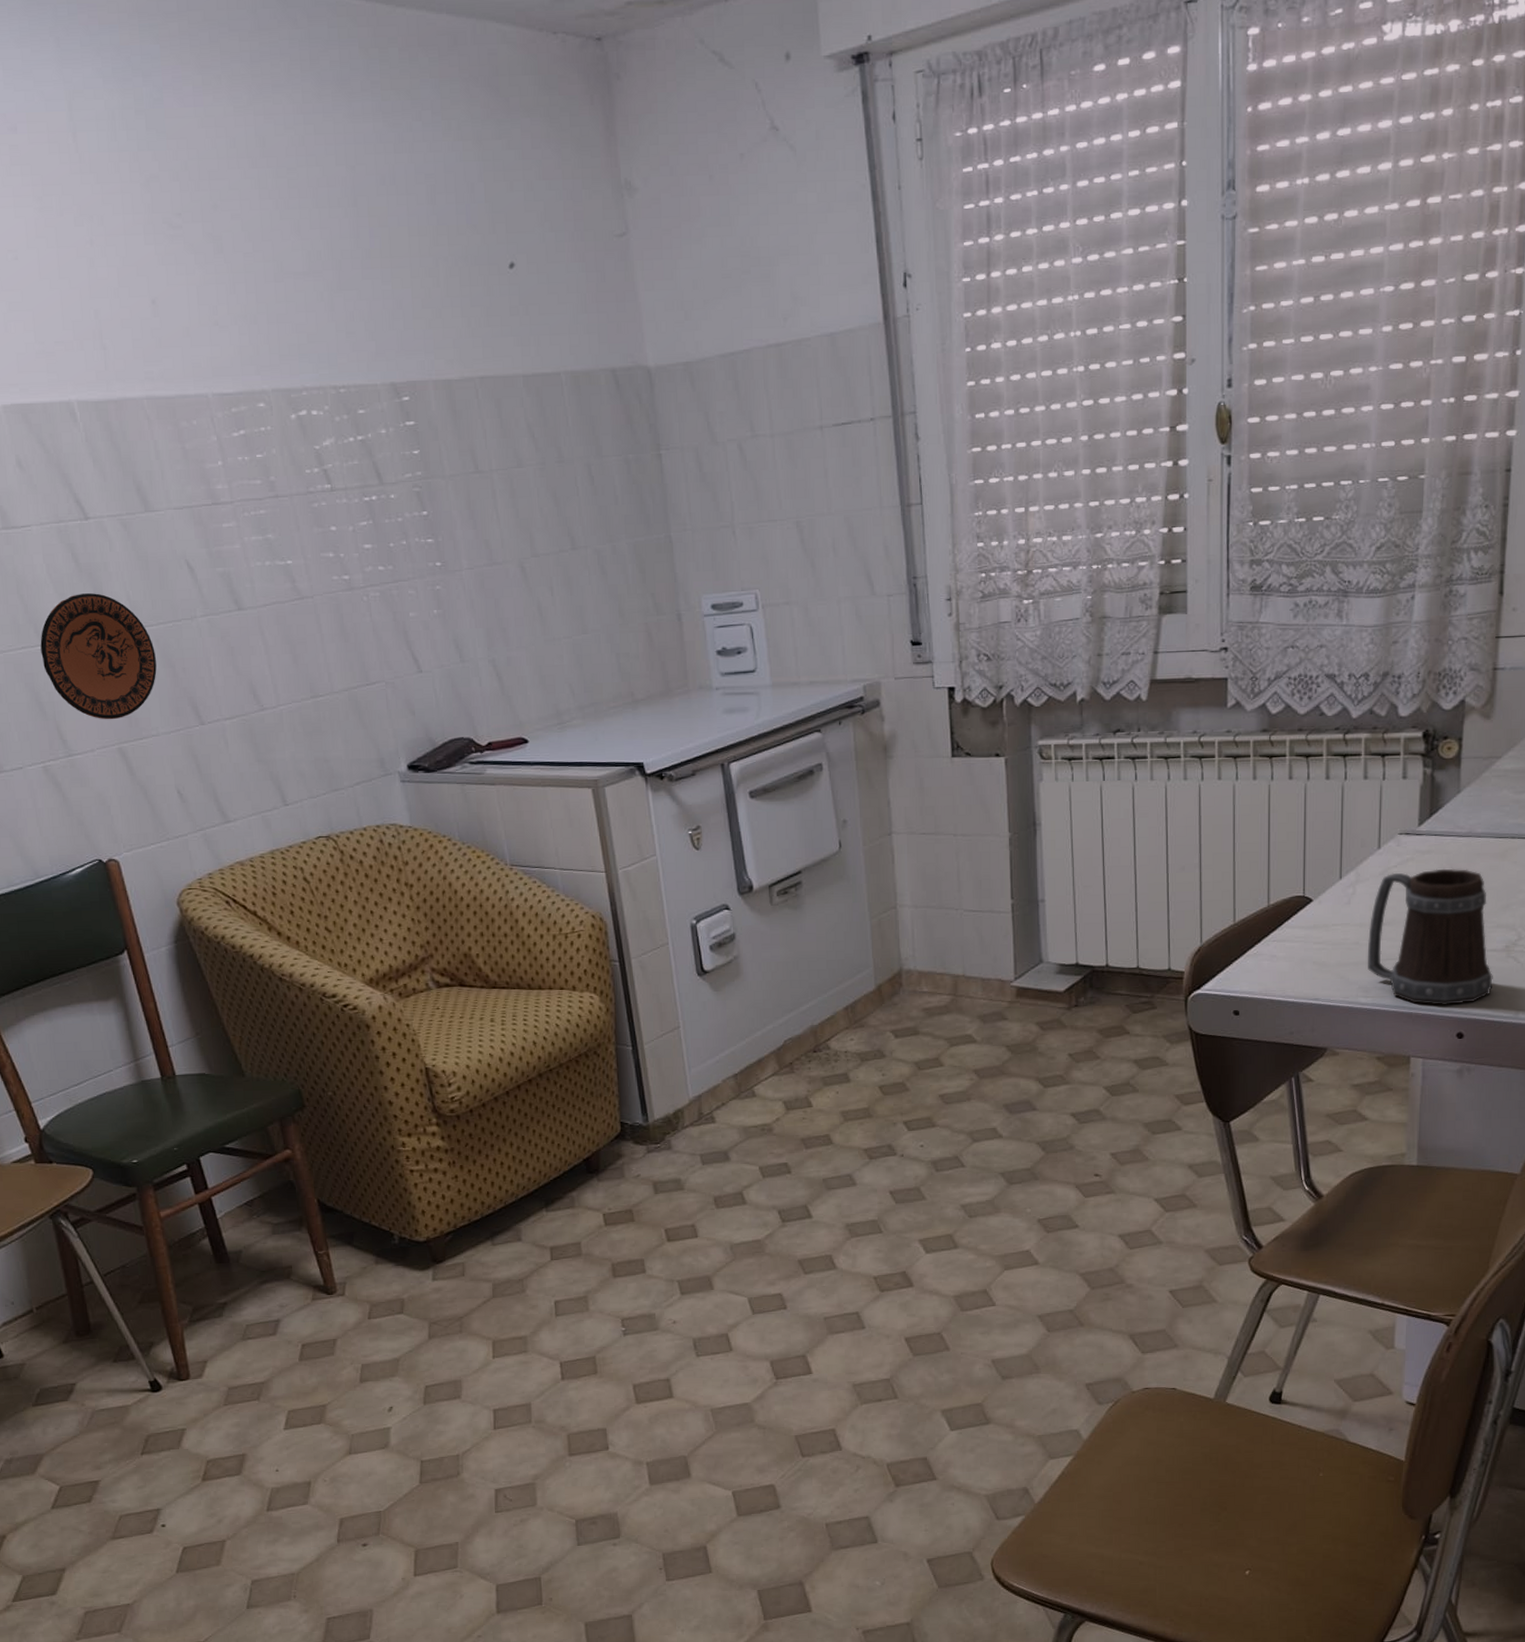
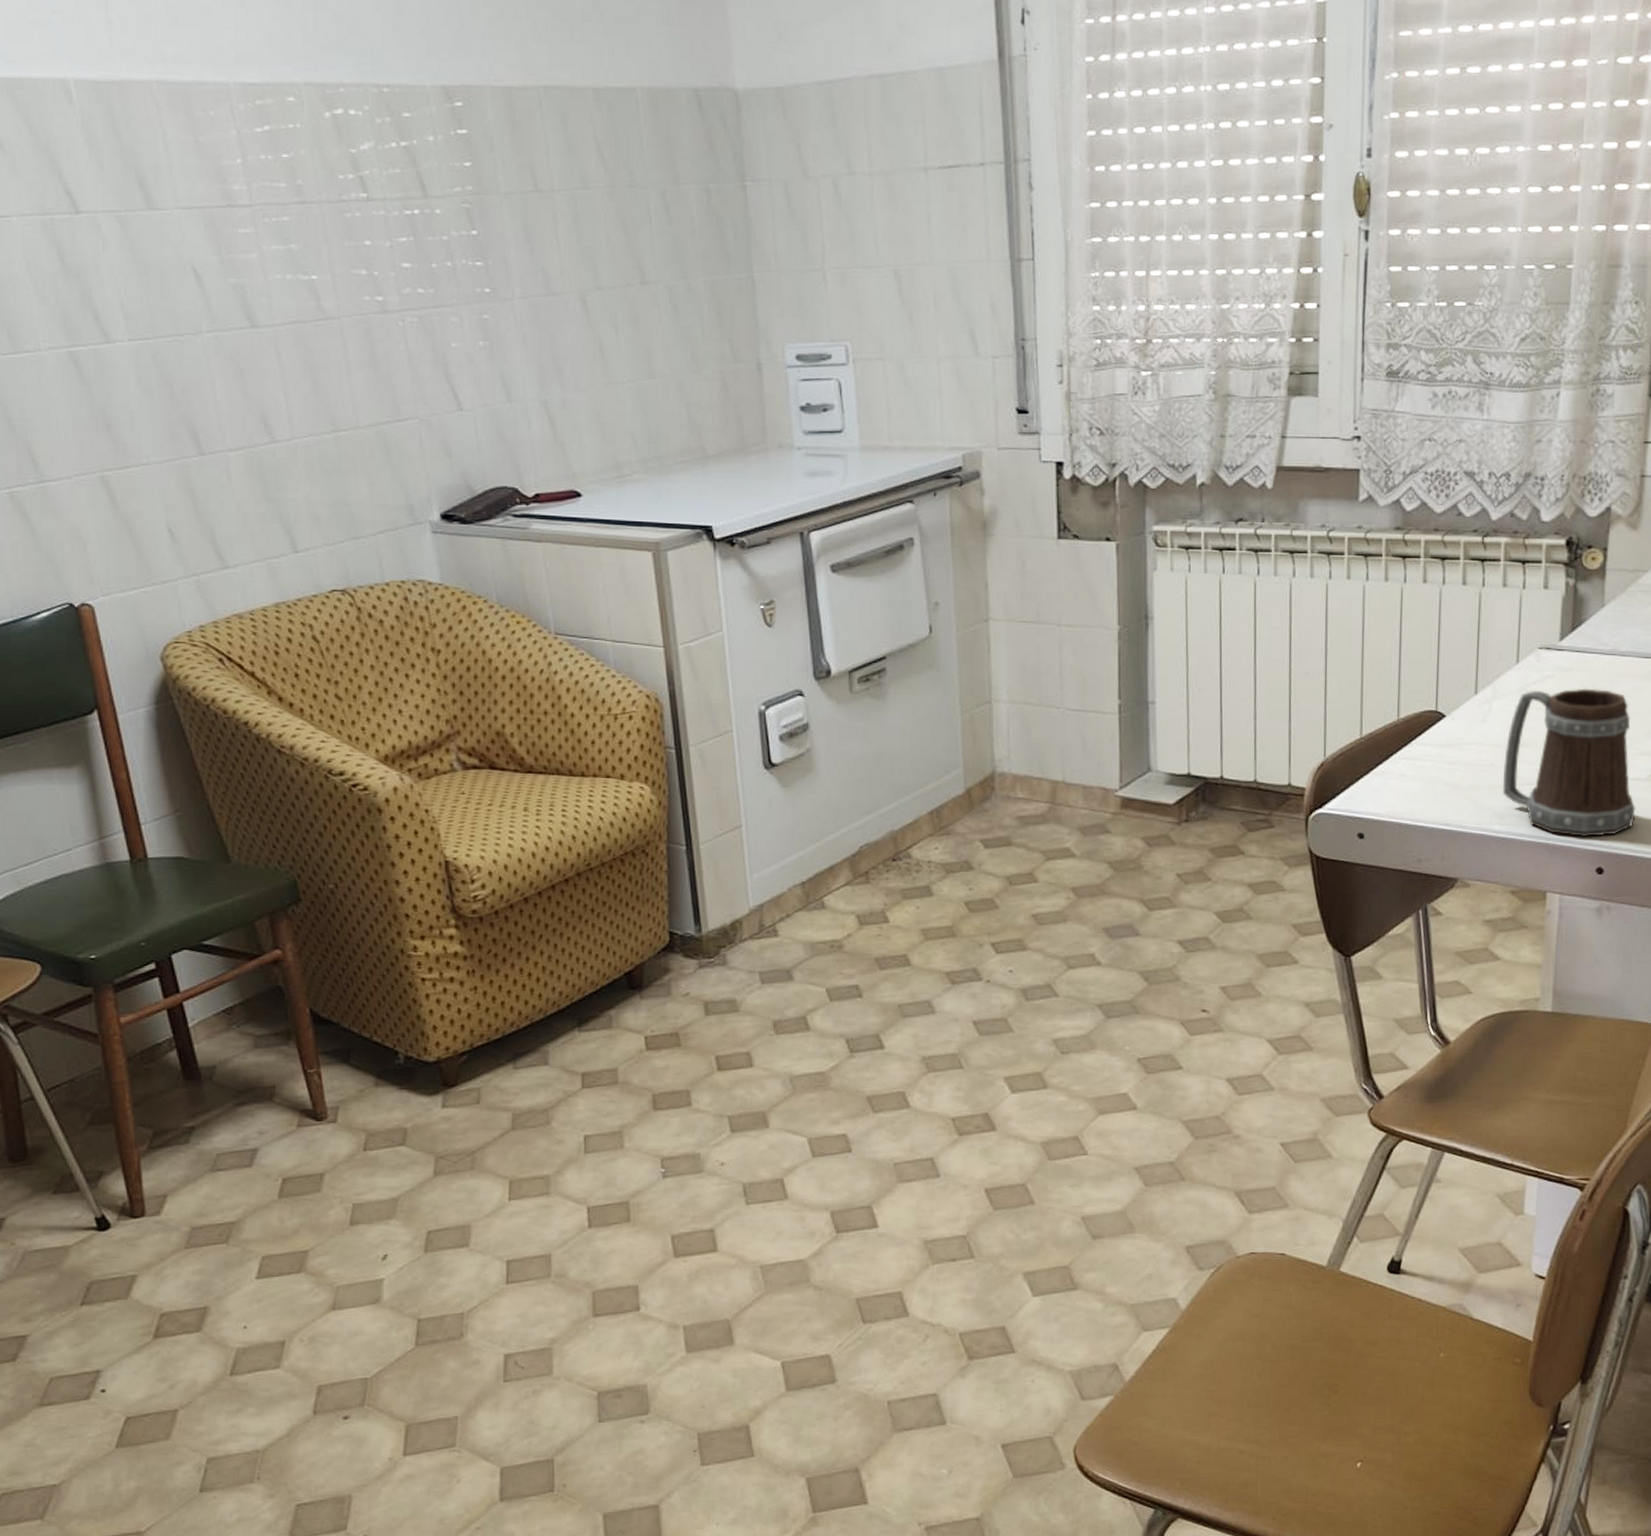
decorative plate: present [40,593,157,720] -> none [14,297,151,444]

